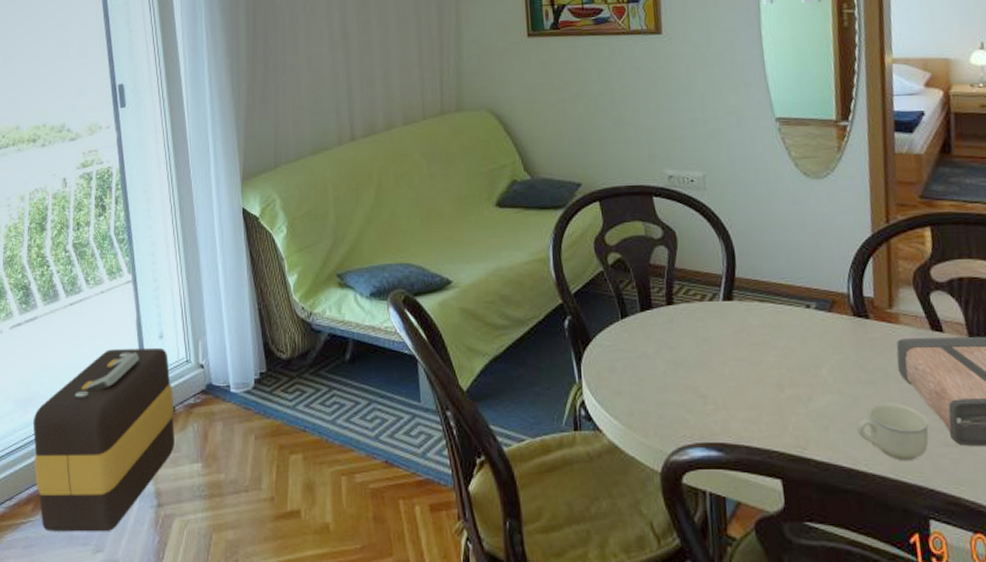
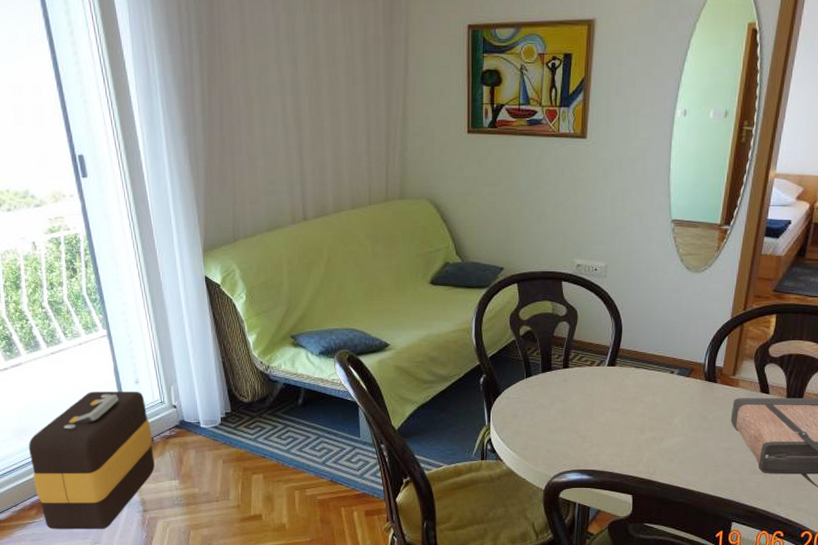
cup: present [856,403,929,460] -> none [692,443,745,483]

